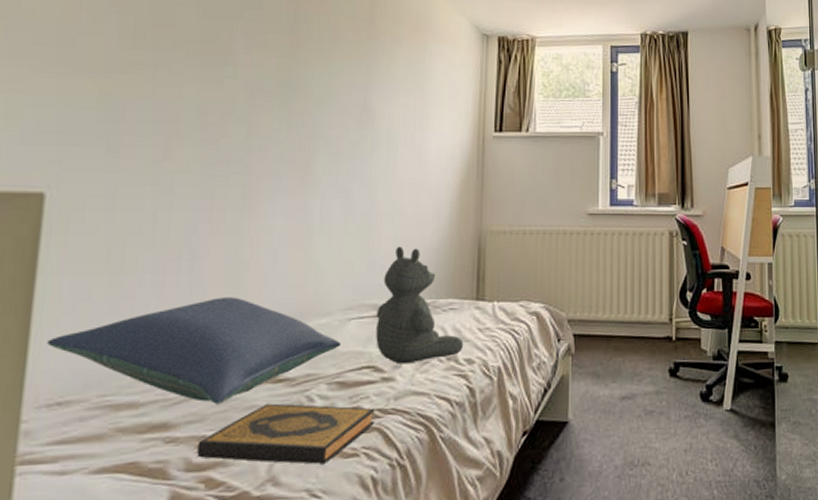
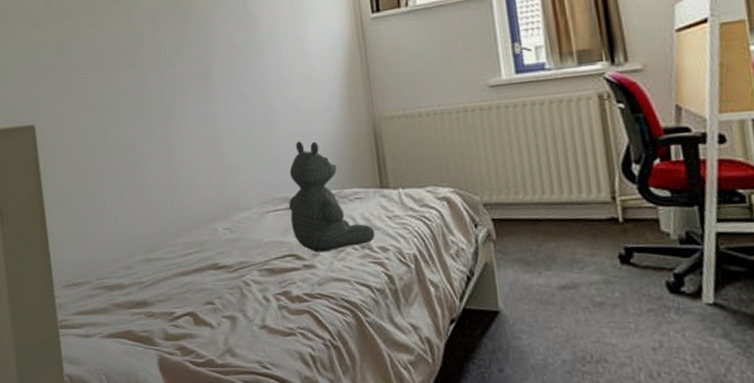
pillow: present [47,297,342,404] -> none [58,197,264,287]
hardback book: present [196,403,375,464] -> none [169,287,305,340]

